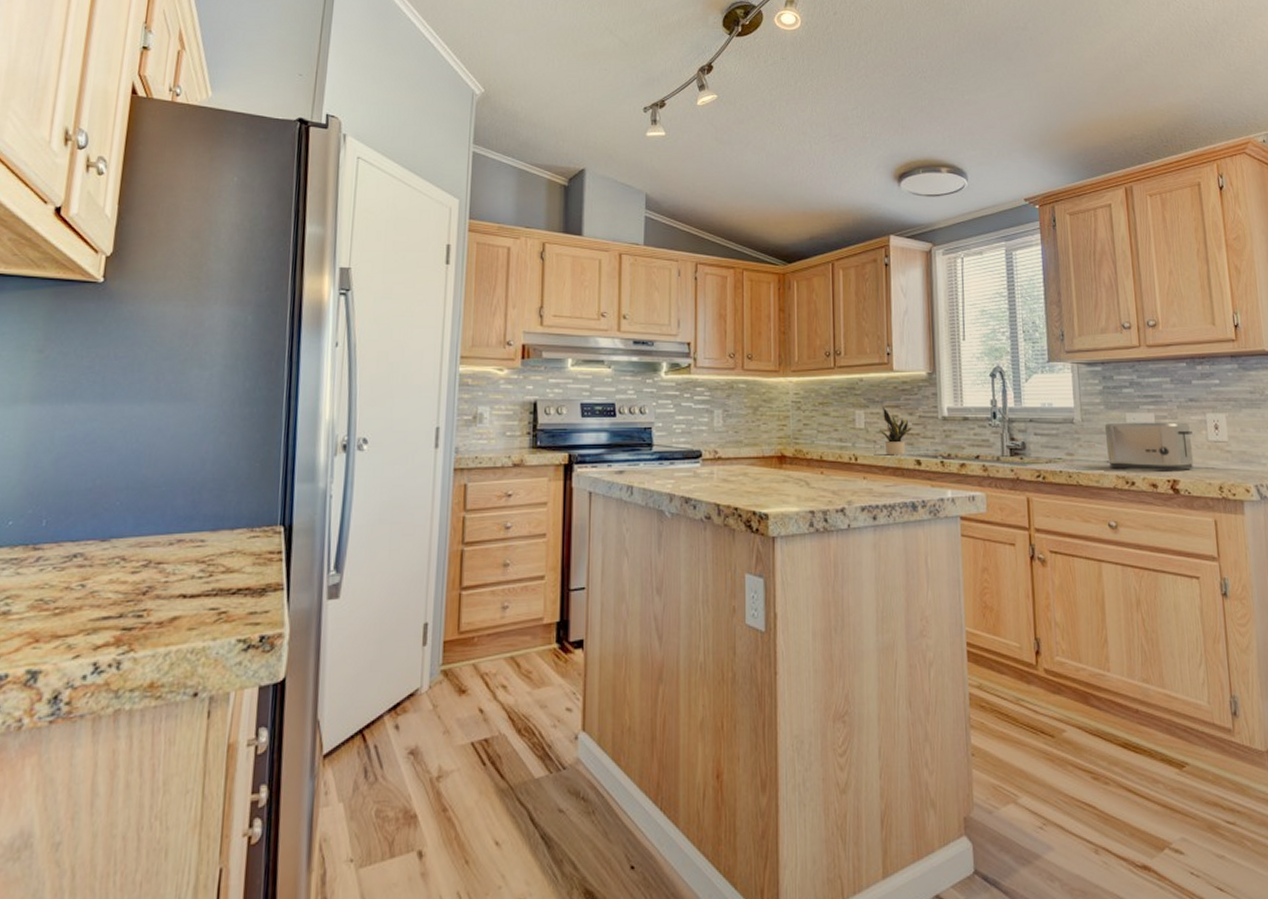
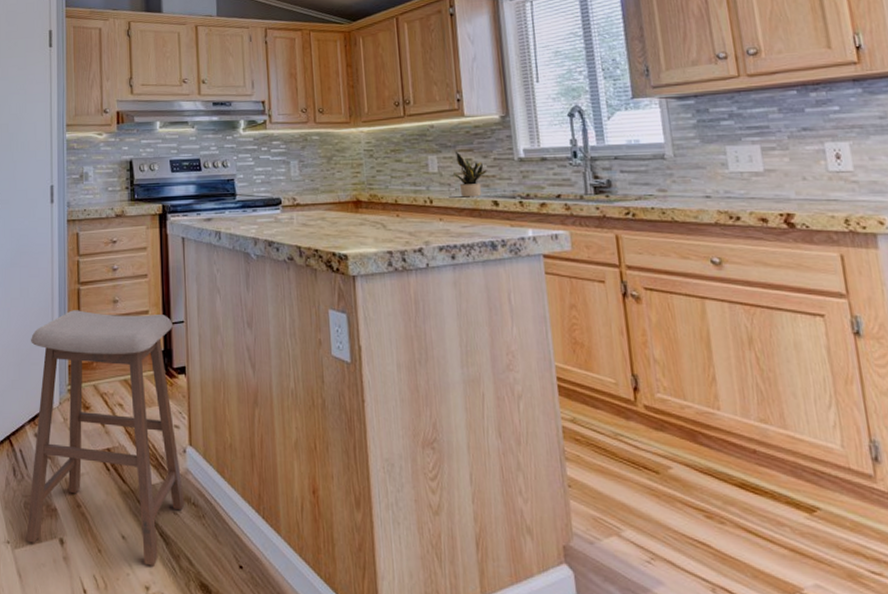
bar stool: none [375,575,573,875] -> present [26,310,185,566]
toaster: present [1104,422,1194,472] -> none [700,153,812,205]

